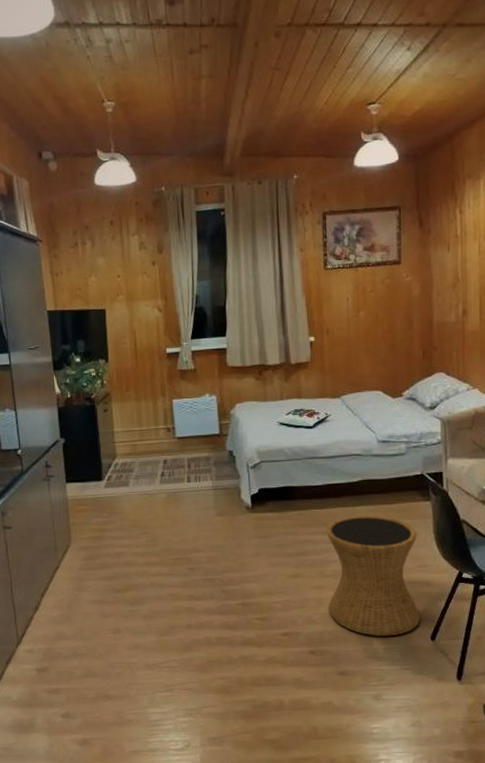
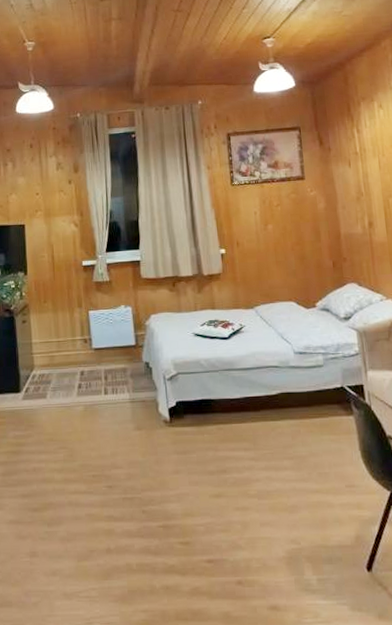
side table: present [326,515,420,636] -> none [247,429,354,565]

